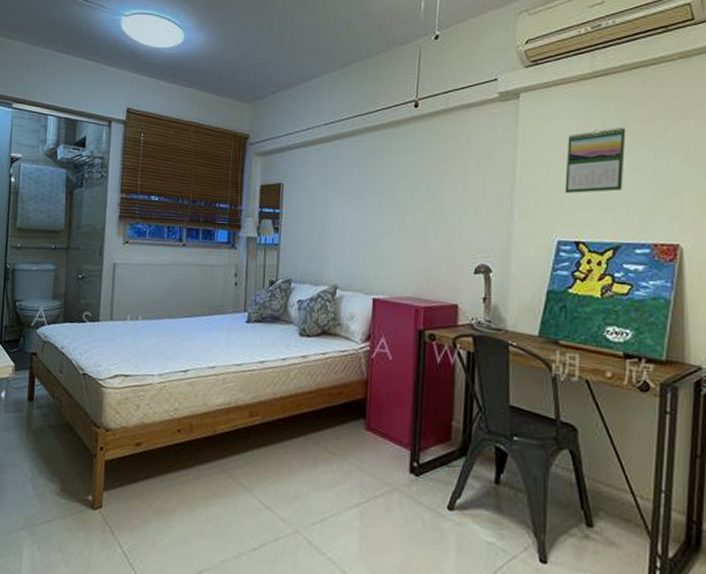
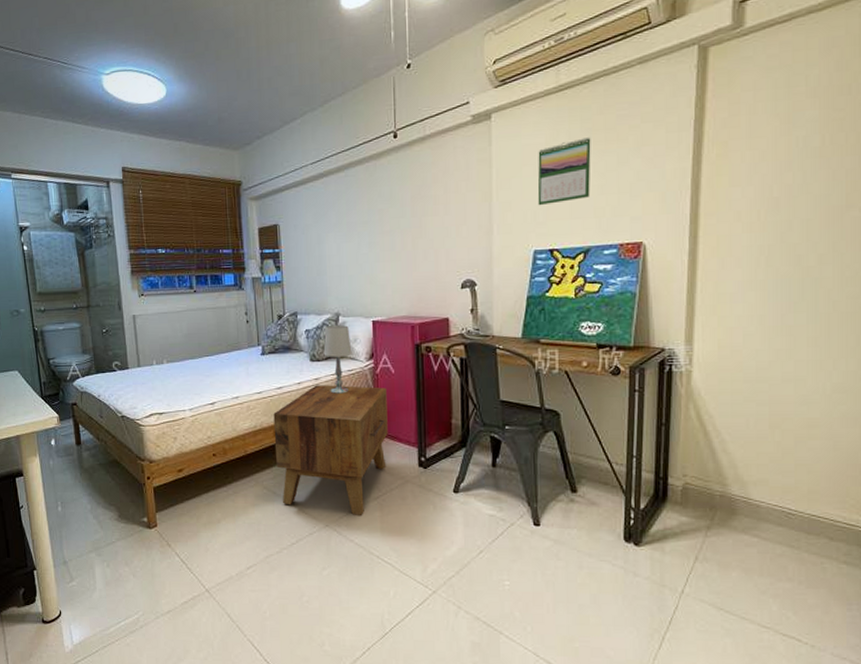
side table: none [247,363,381,525] -> present [273,385,388,517]
table lamp: none [315,298,347,377] -> present [323,325,352,394]

